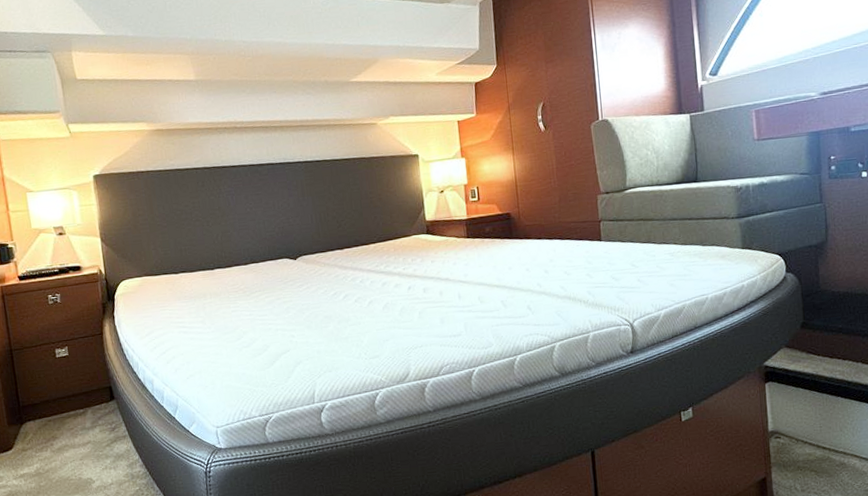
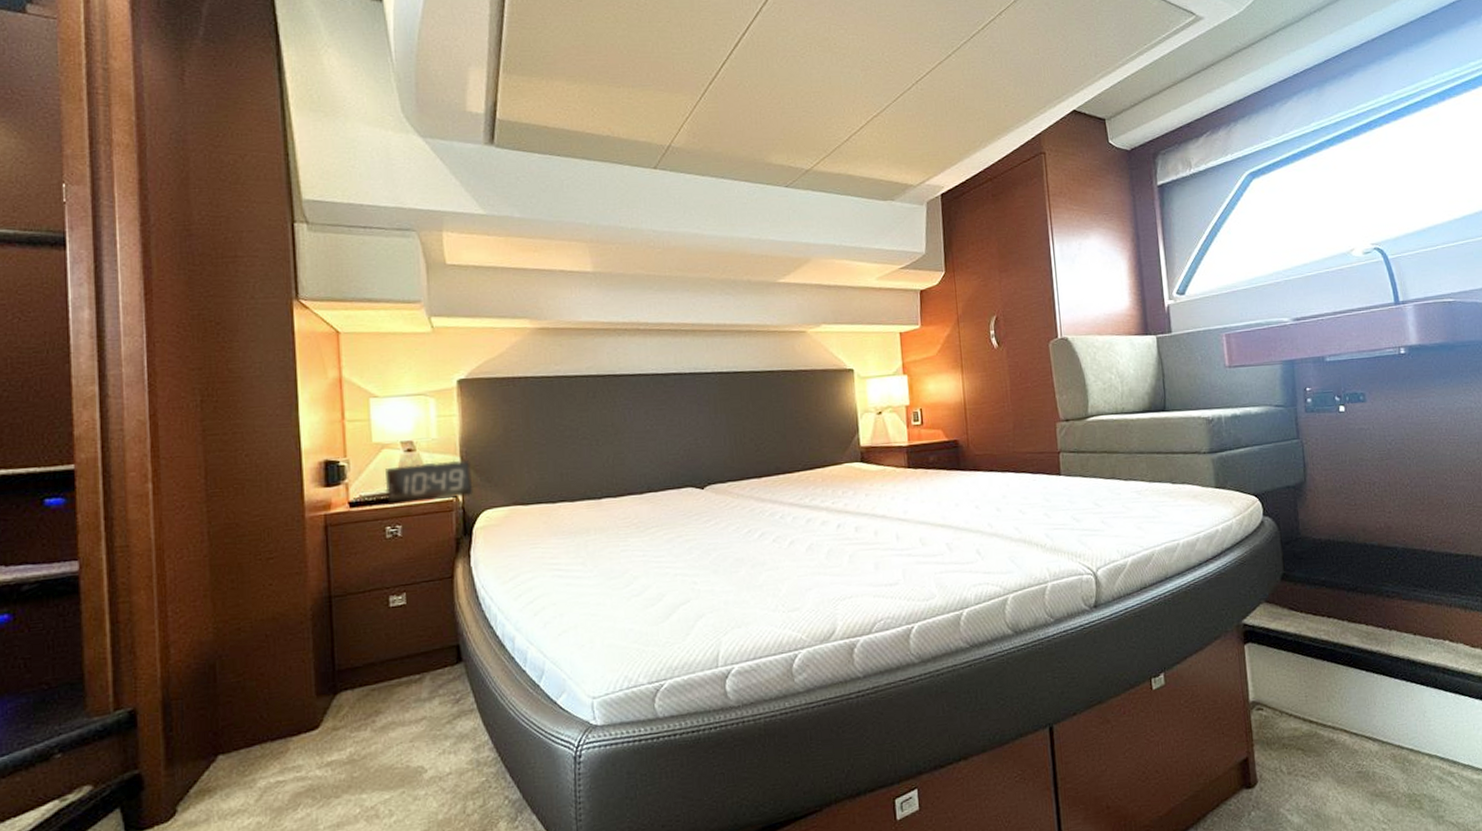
alarm clock: none [44,241,113,278] -> present [385,460,474,506]

